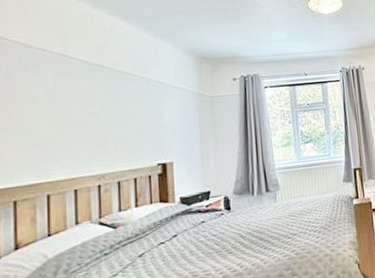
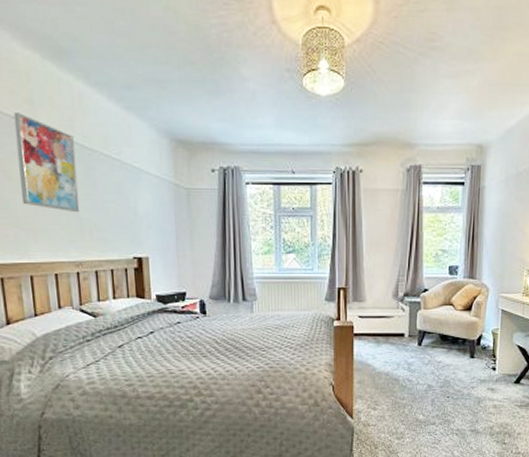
wall art: none [45,46,105,129] -> present [13,113,80,213]

